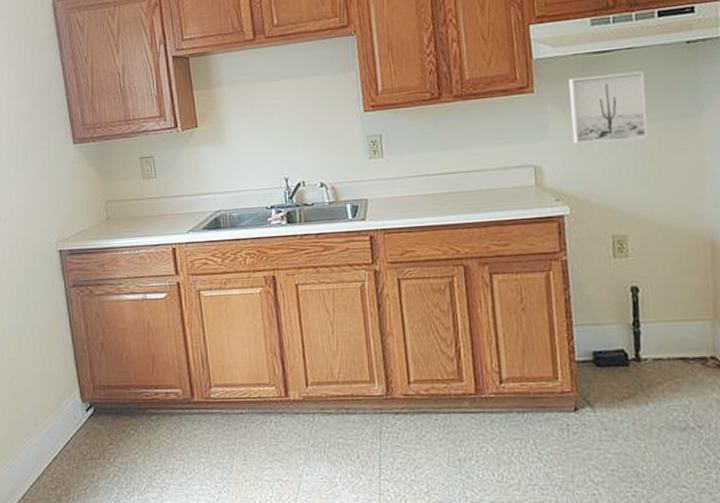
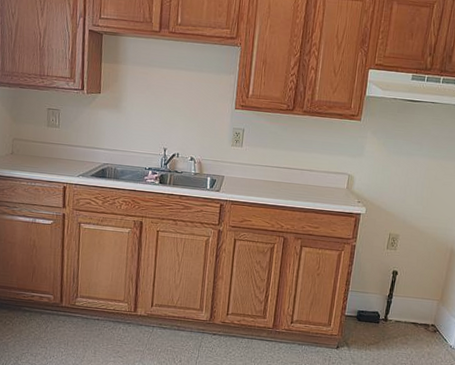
wall art: present [568,70,649,145] -> none [379,115,438,170]

